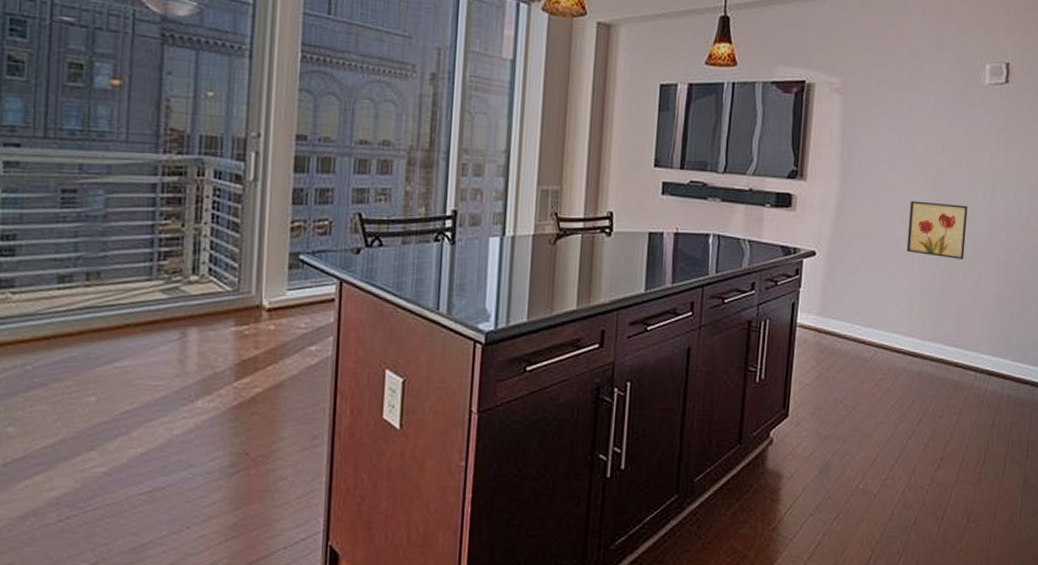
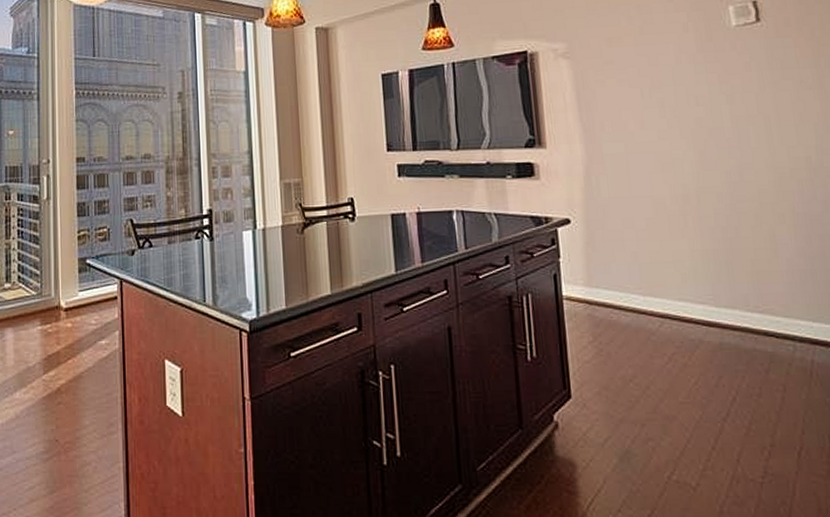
wall art: present [906,200,968,259] -> none [669,155,749,215]

